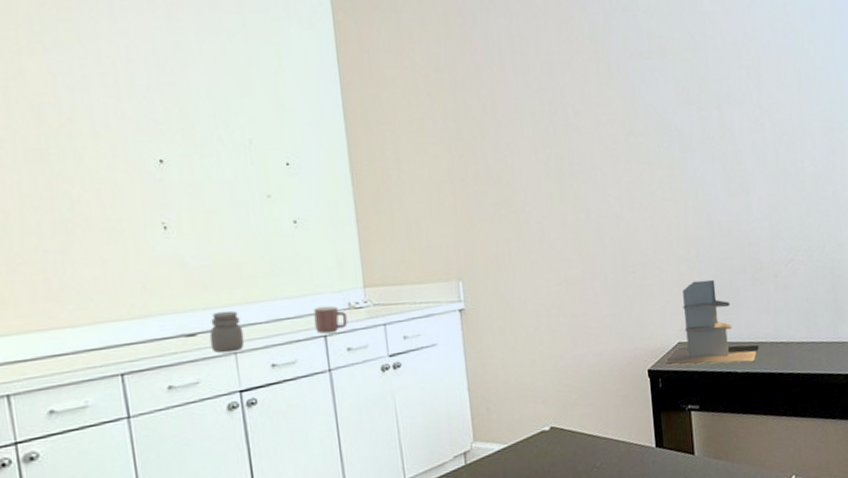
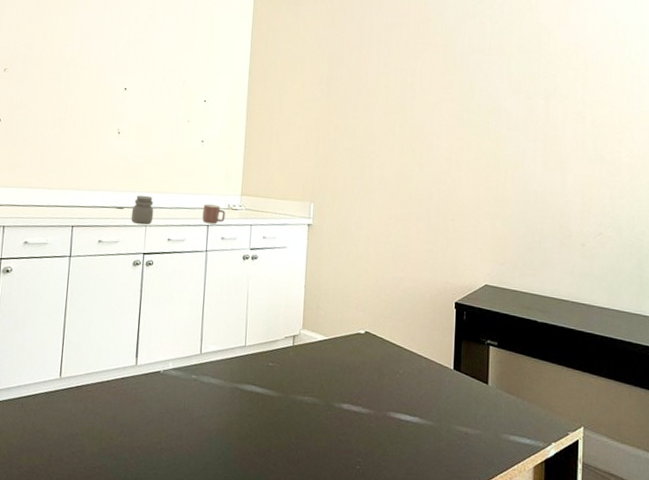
file organizer: present [666,279,759,364] -> none [472,236,560,315]

